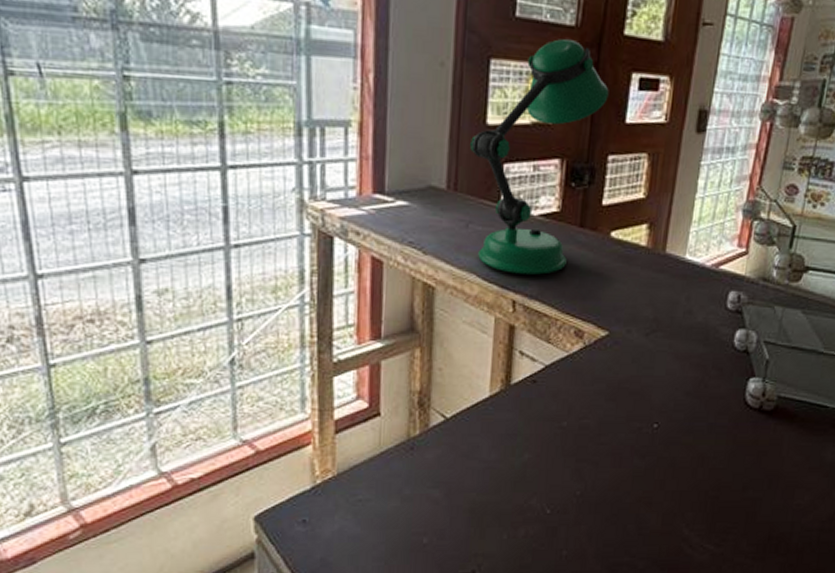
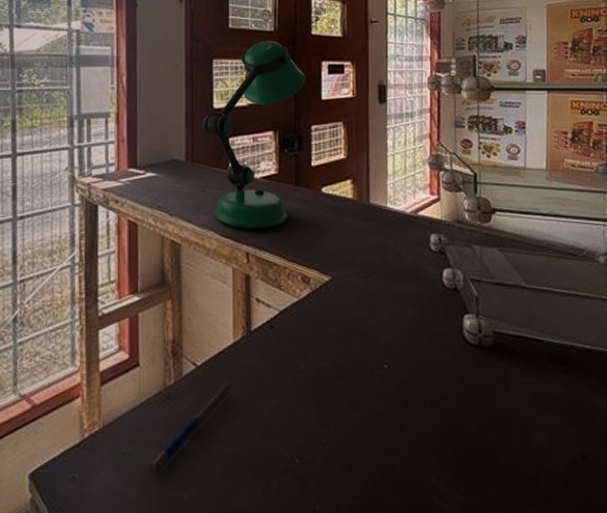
pen: none [387,435,488,519] -> present [148,382,235,473]

